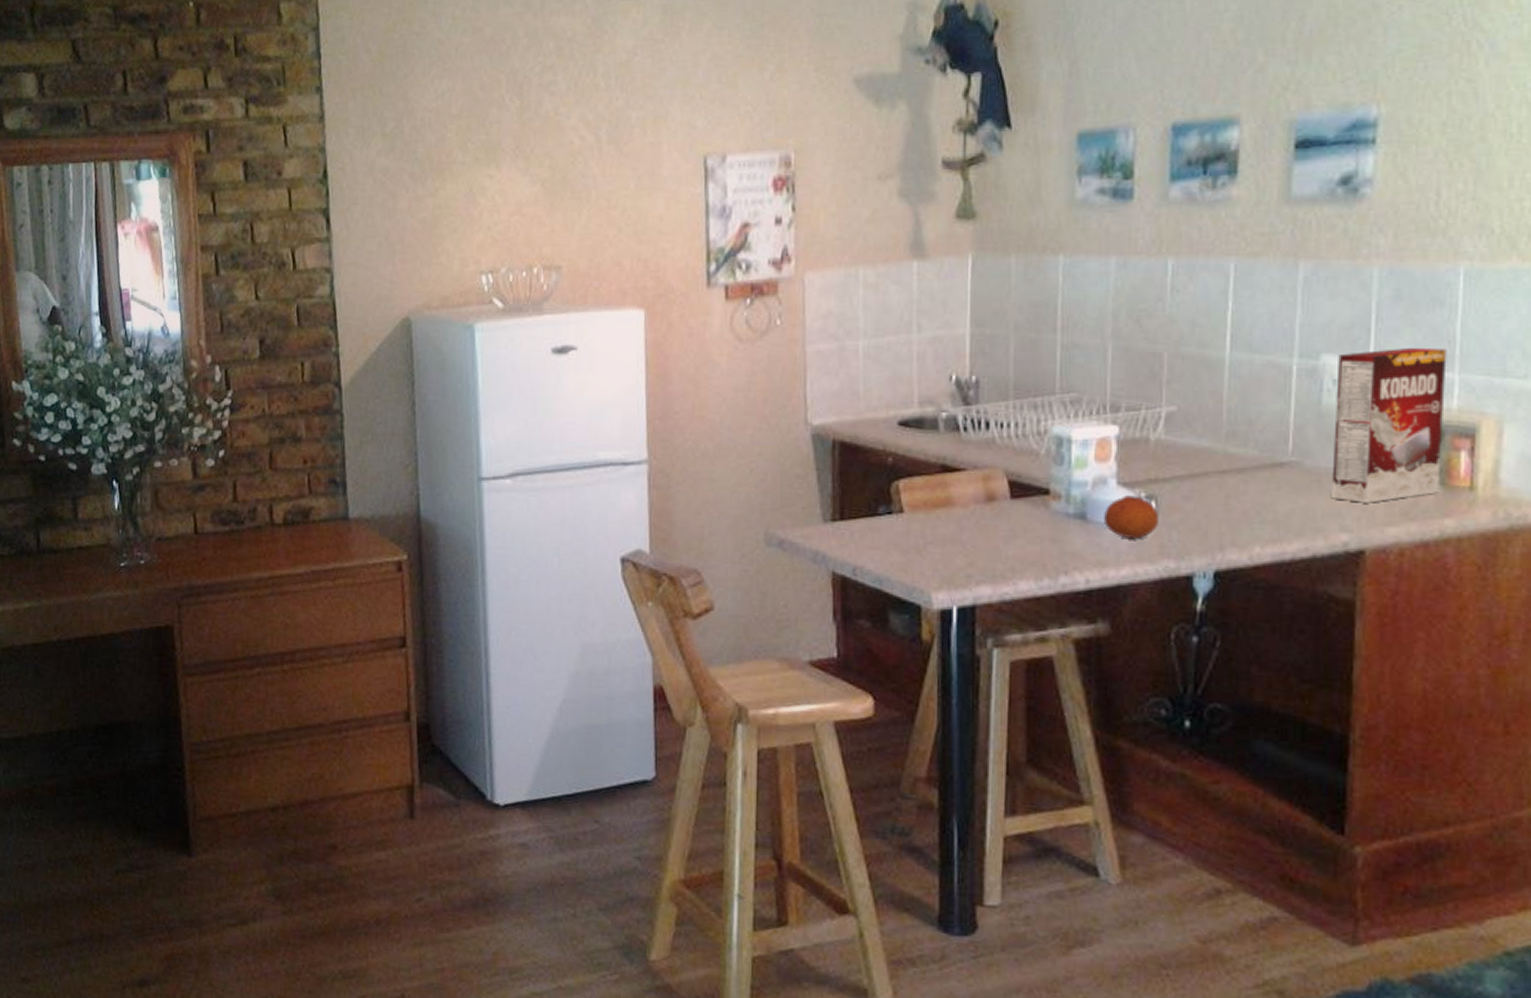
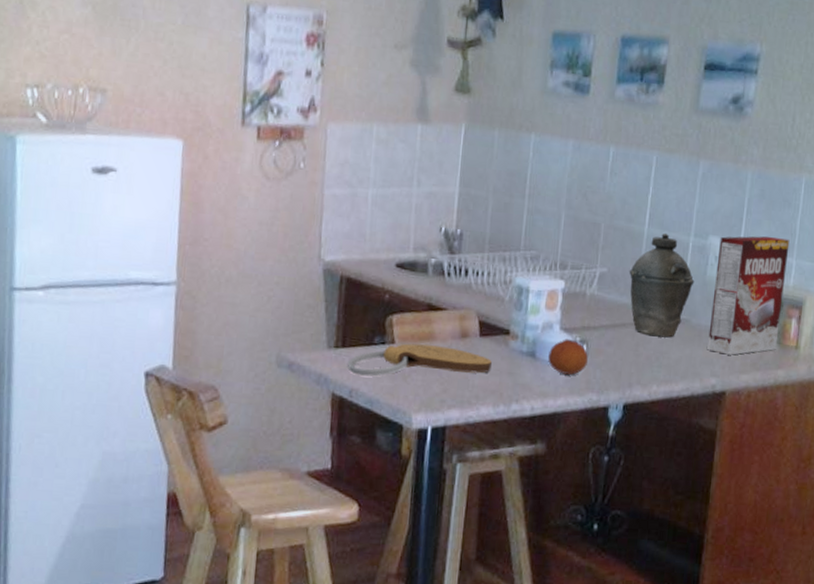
cutting board: none [849,511,1029,552] -> present [348,343,492,377]
kettle: none [1207,356,1305,486] -> present [629,232,695,338]

